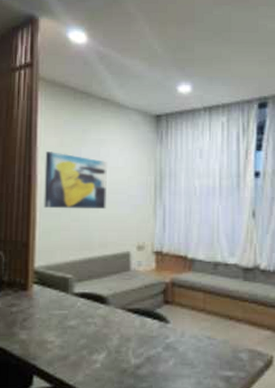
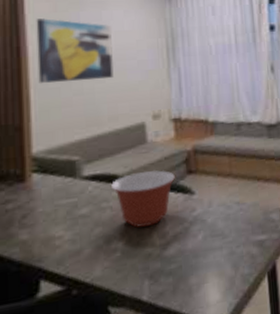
mixing bowl: none [97,295,153,345] -> present [111,169,175,228]

